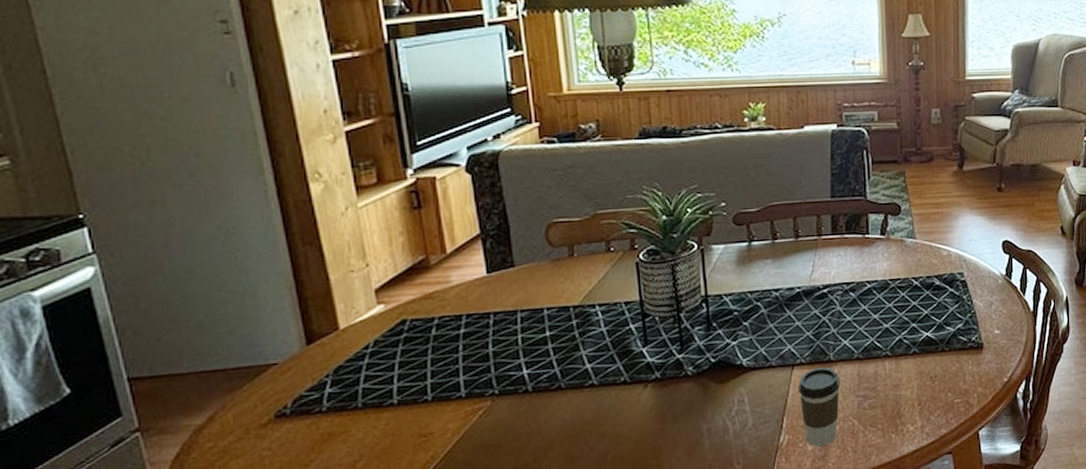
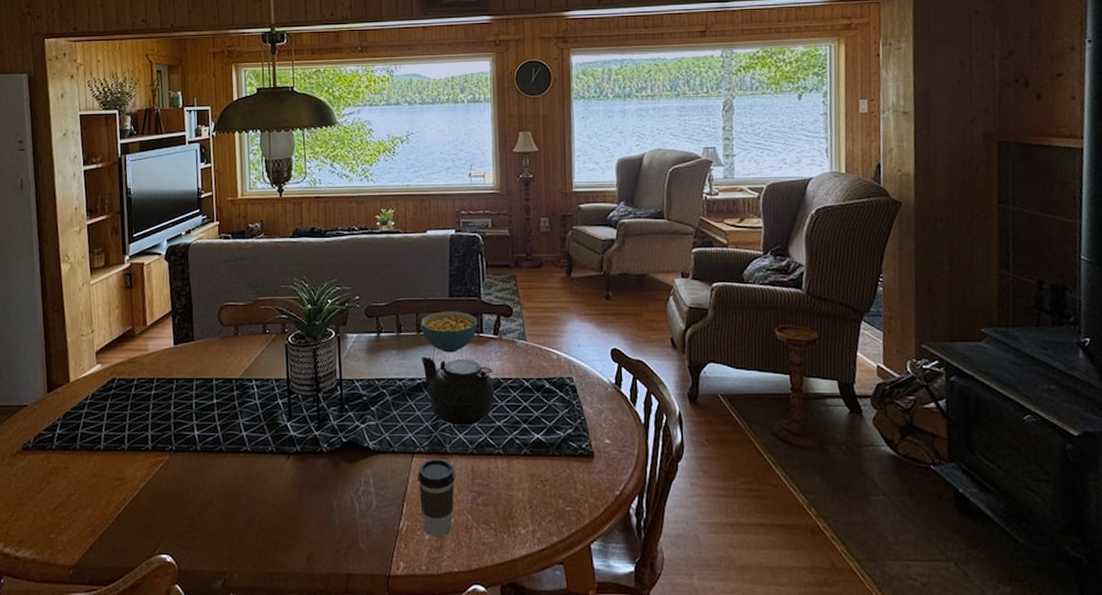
cereal bowl: none [799,212,862,258] -> present [421,311,477,353]
teapot: none [799,263,882,332] -> present [420,357,495,426]

